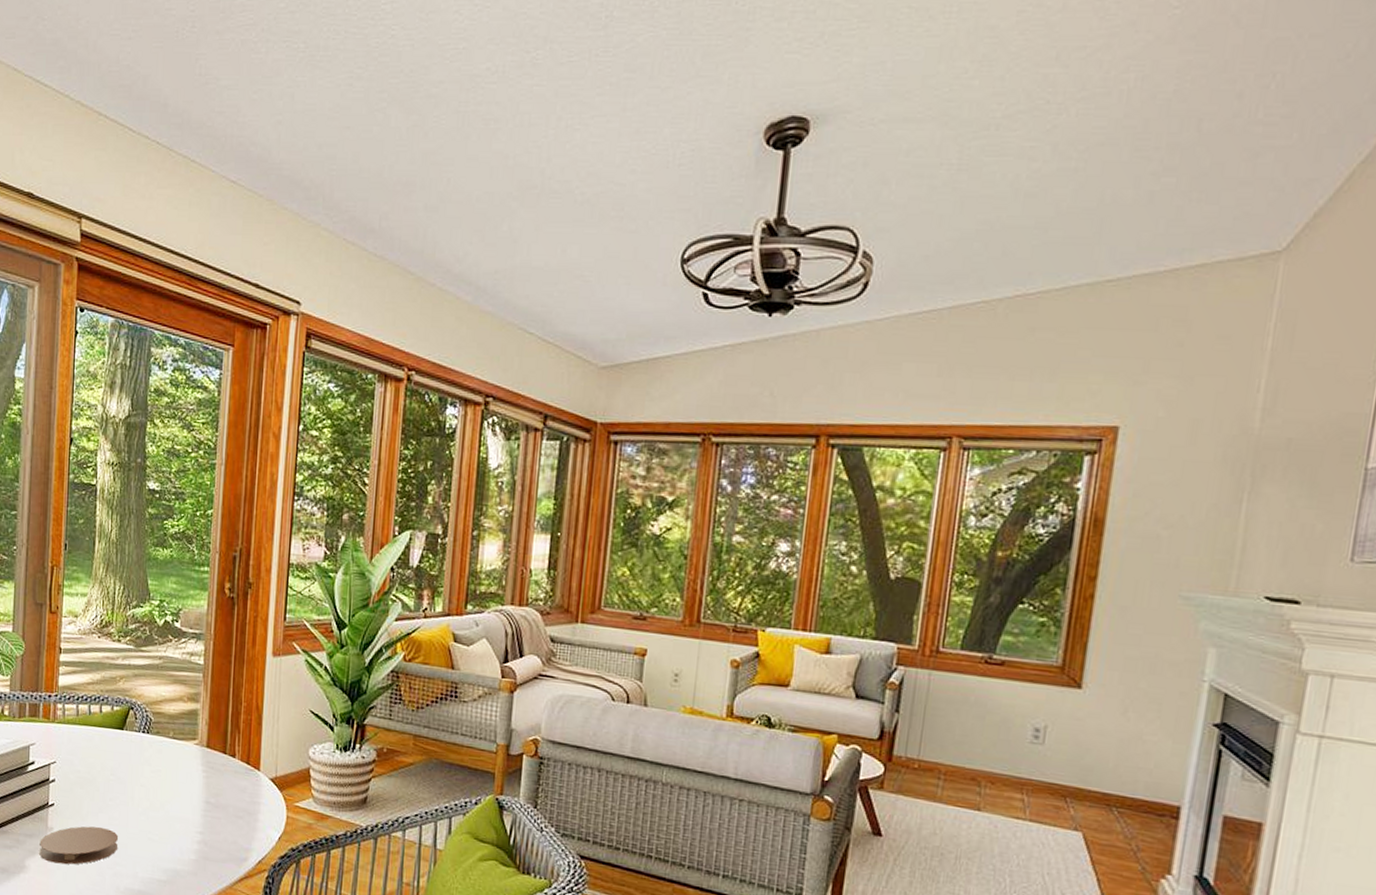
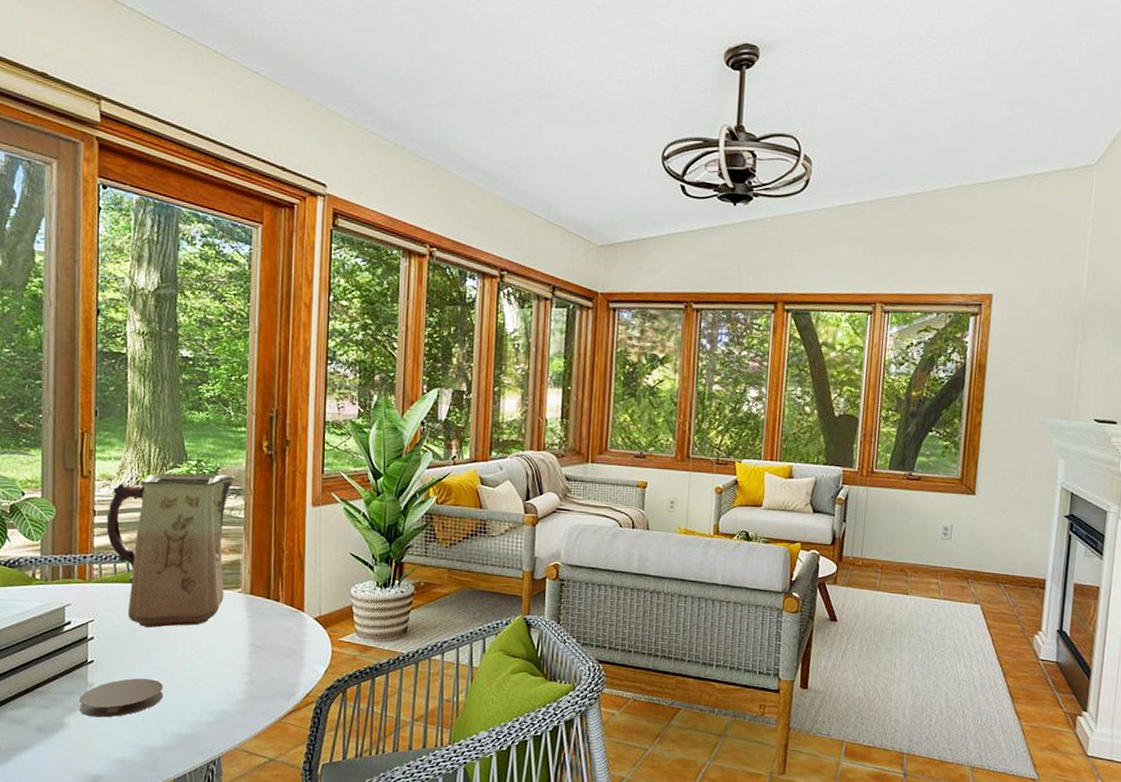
vase: none [71,612,196,776] -> present [106,472,235,628]

